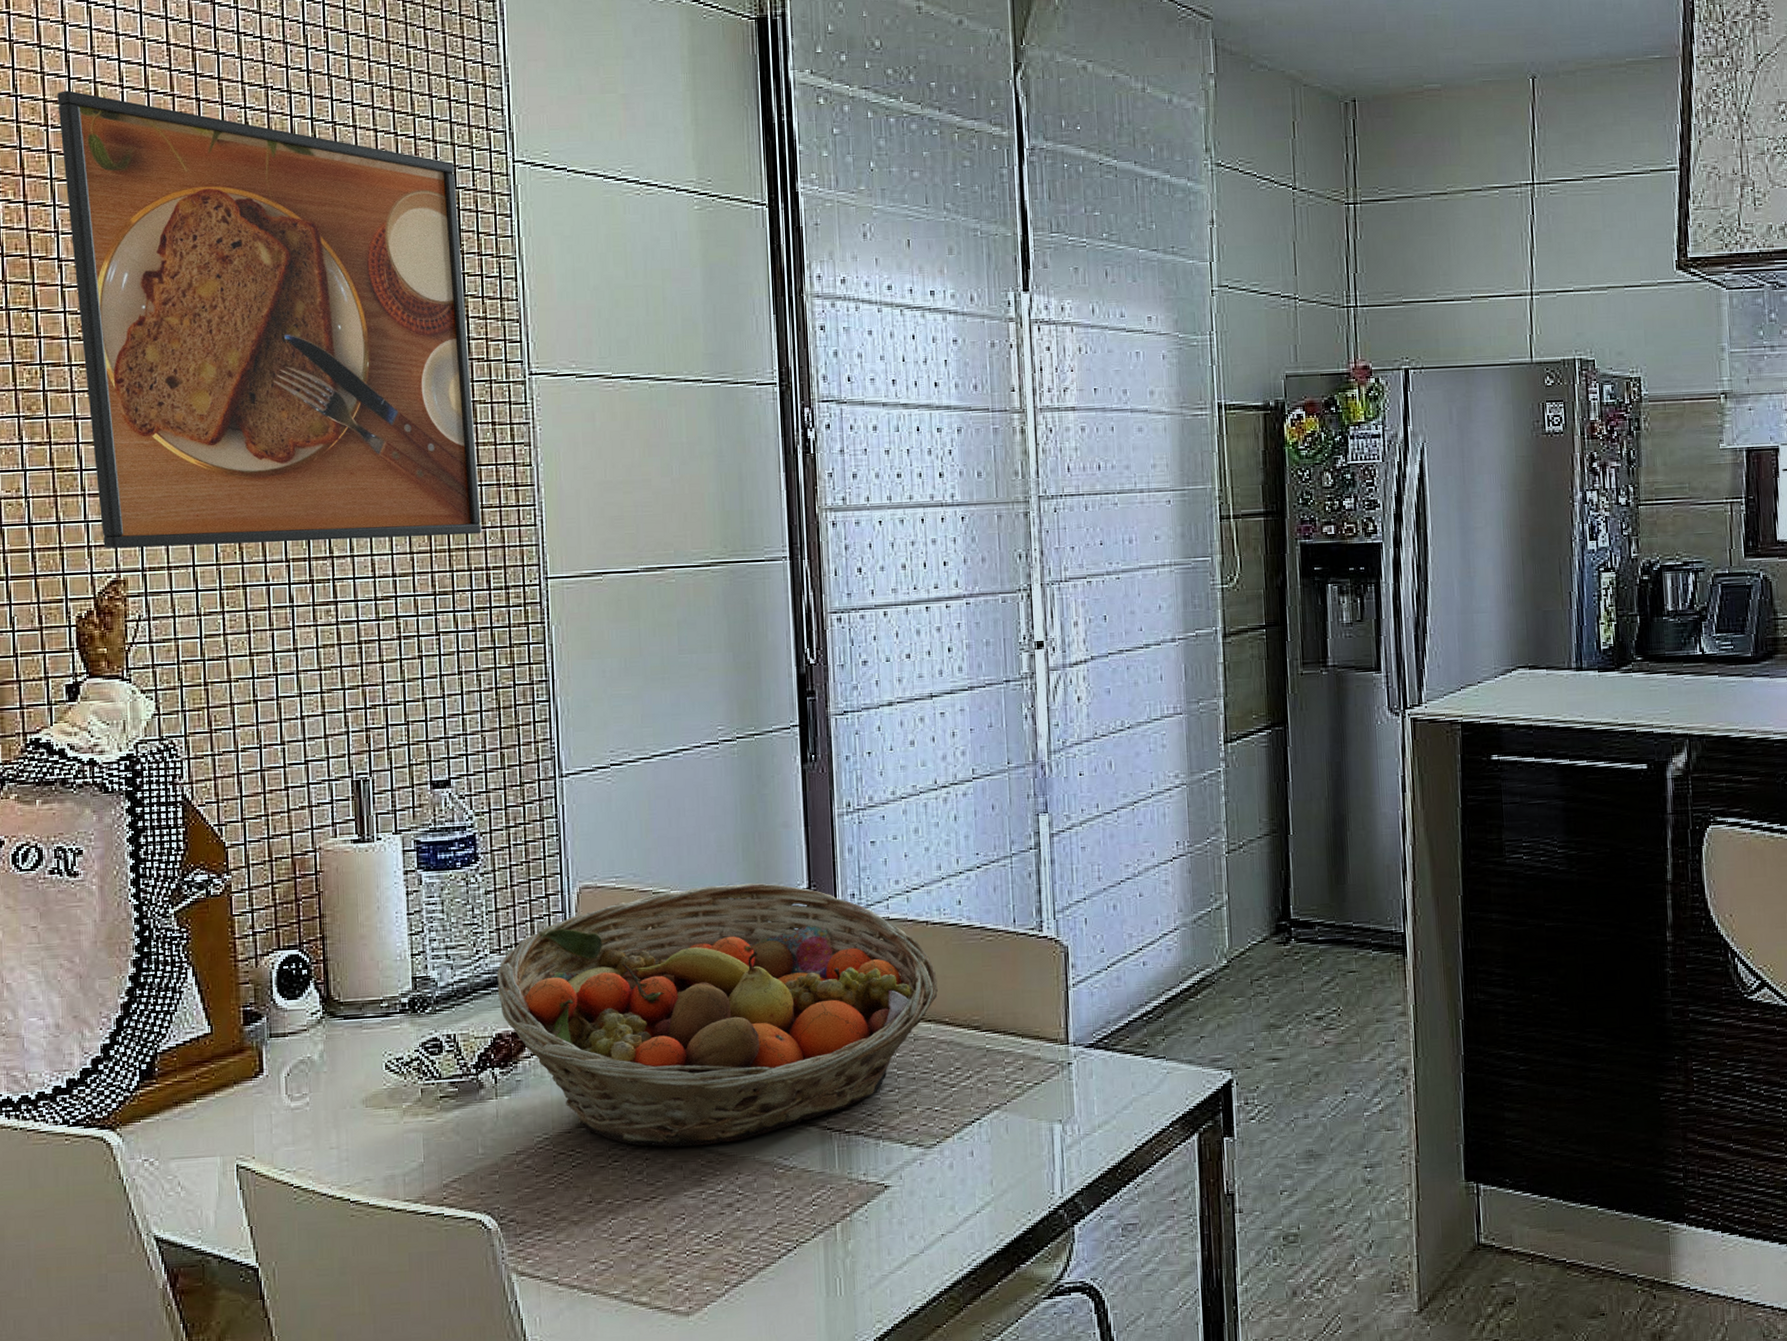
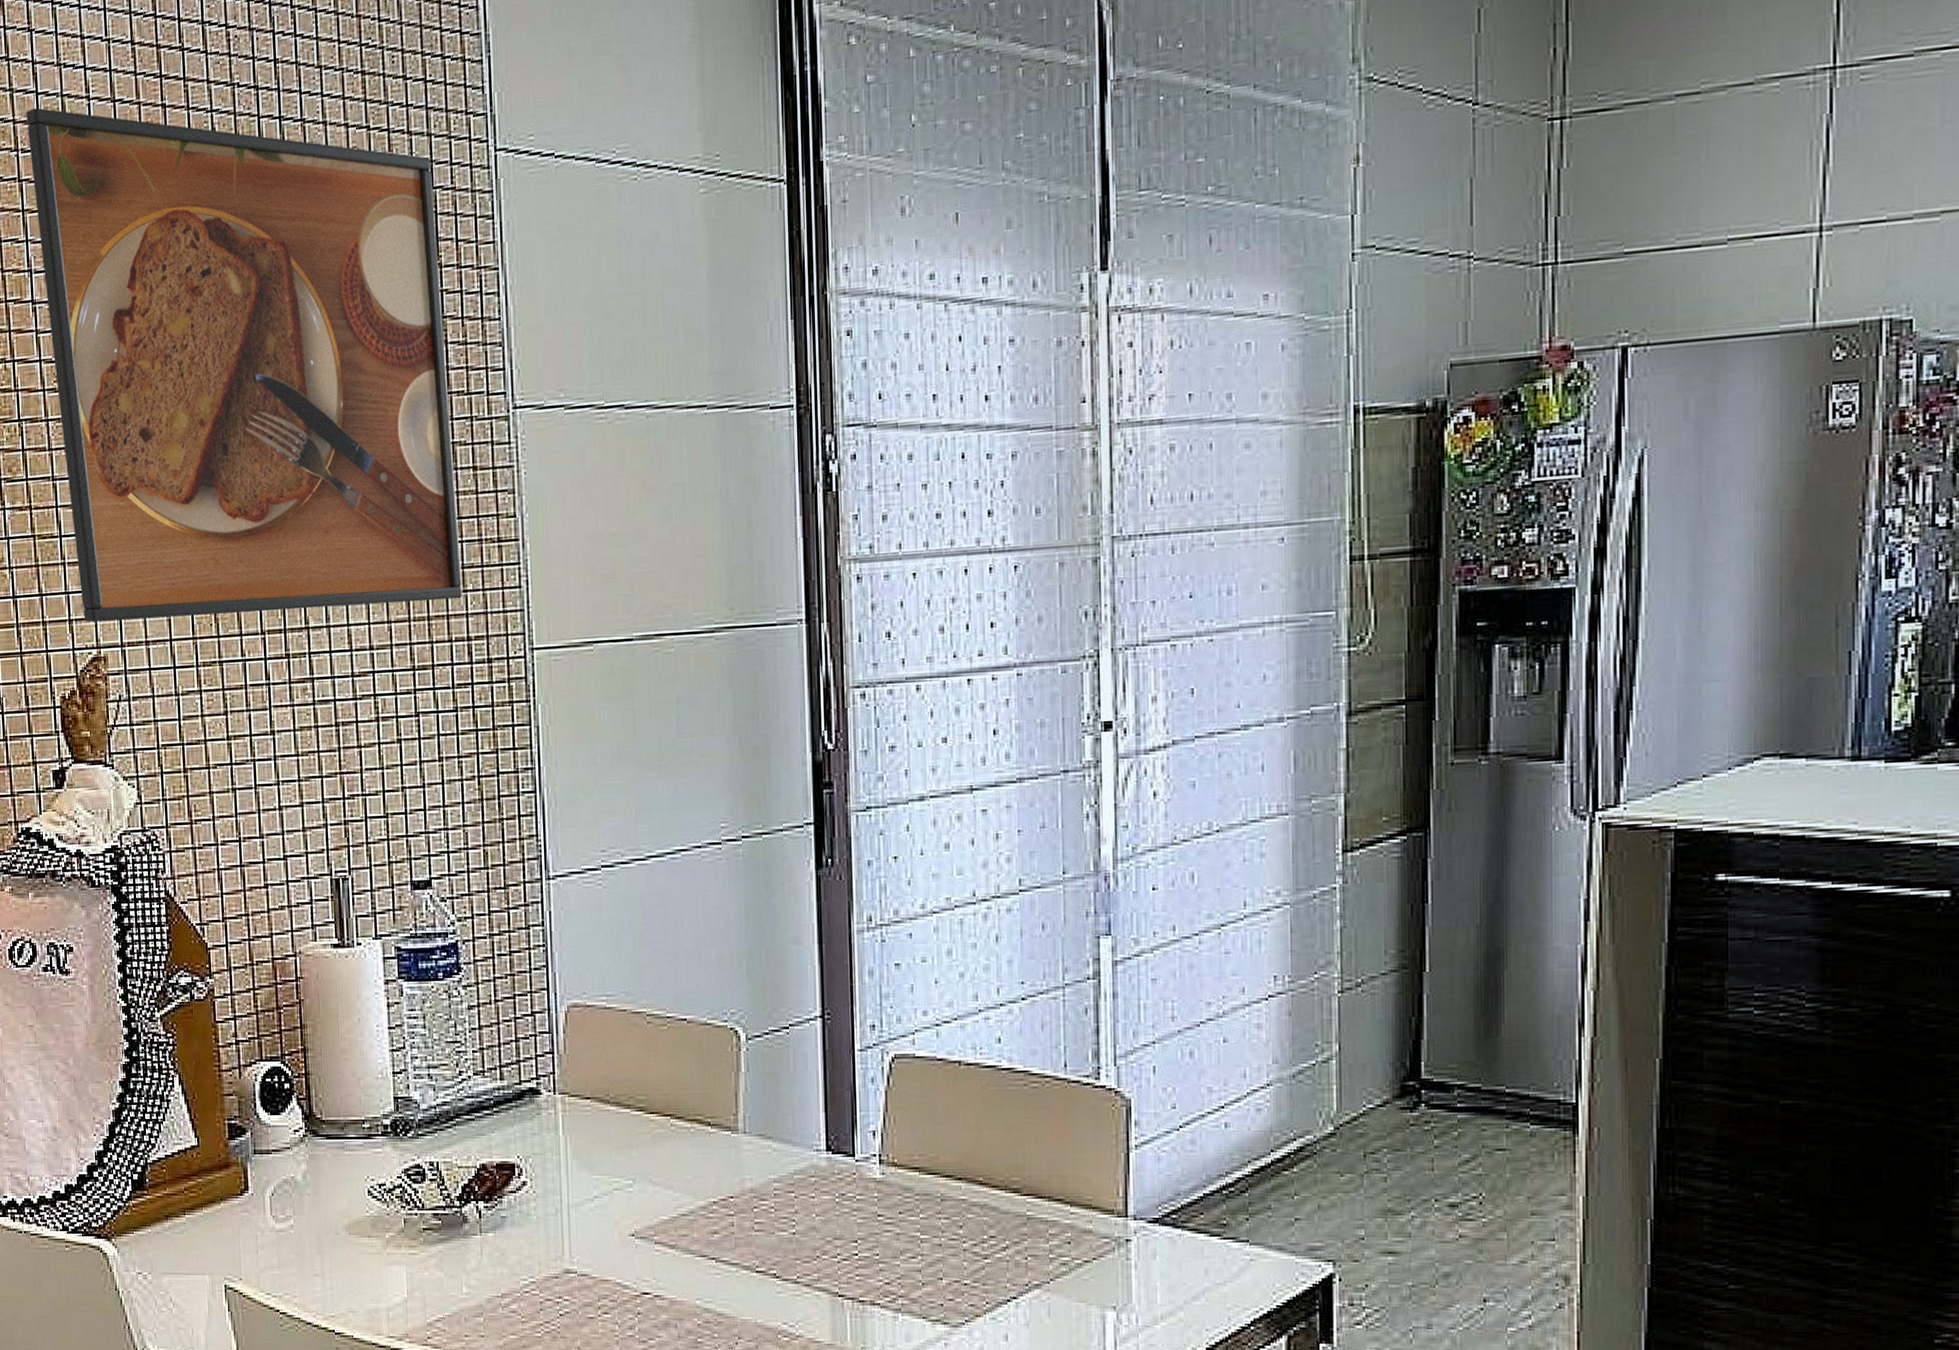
fruit basket: present [497,883,938,1147] -> none [480,1007,971,1304]

